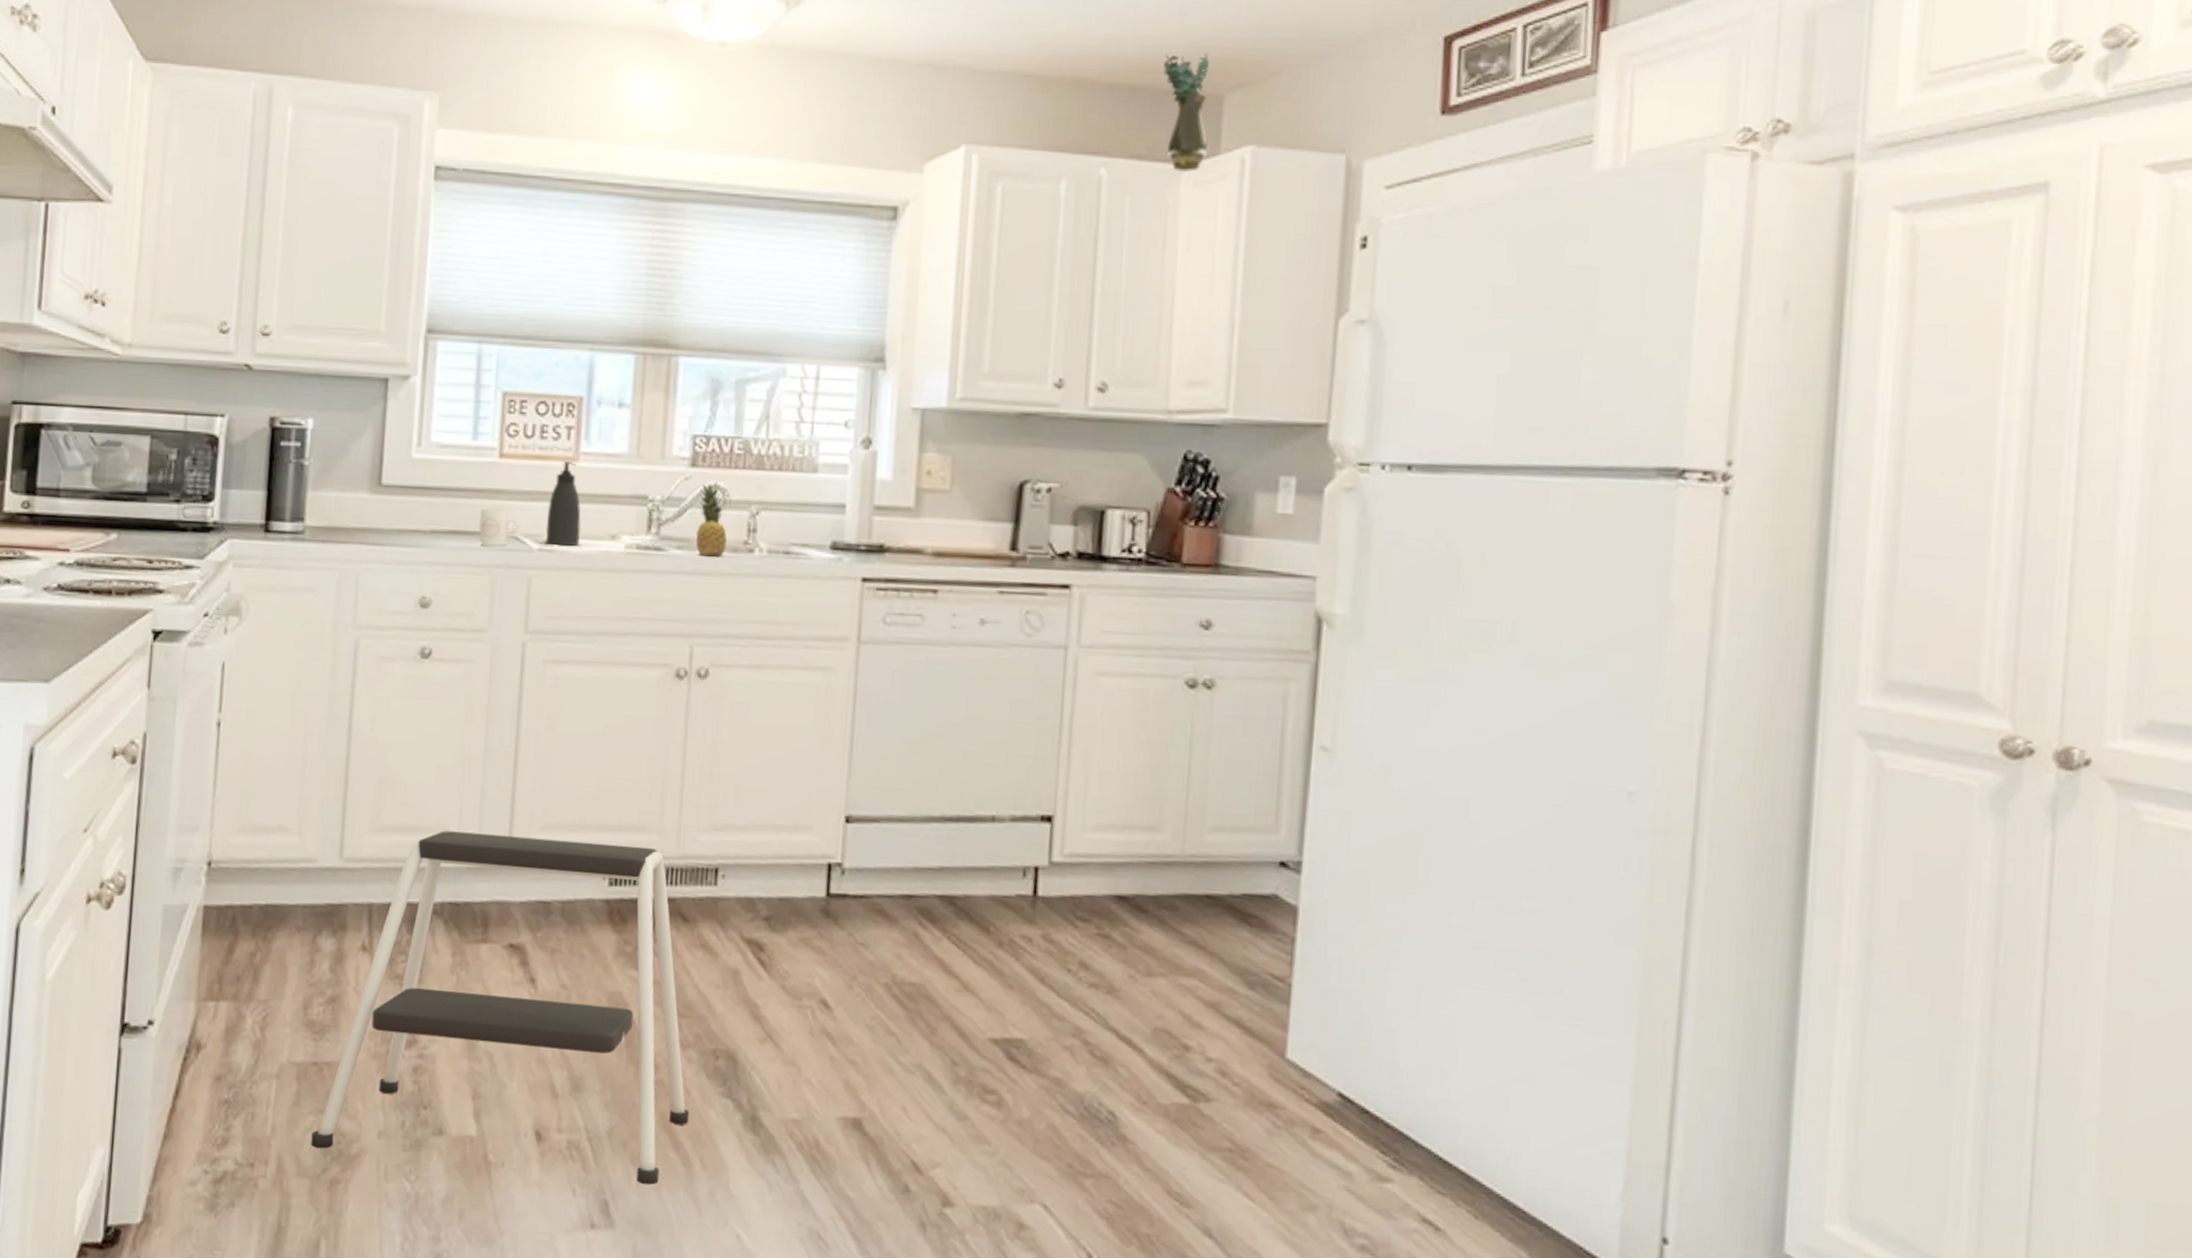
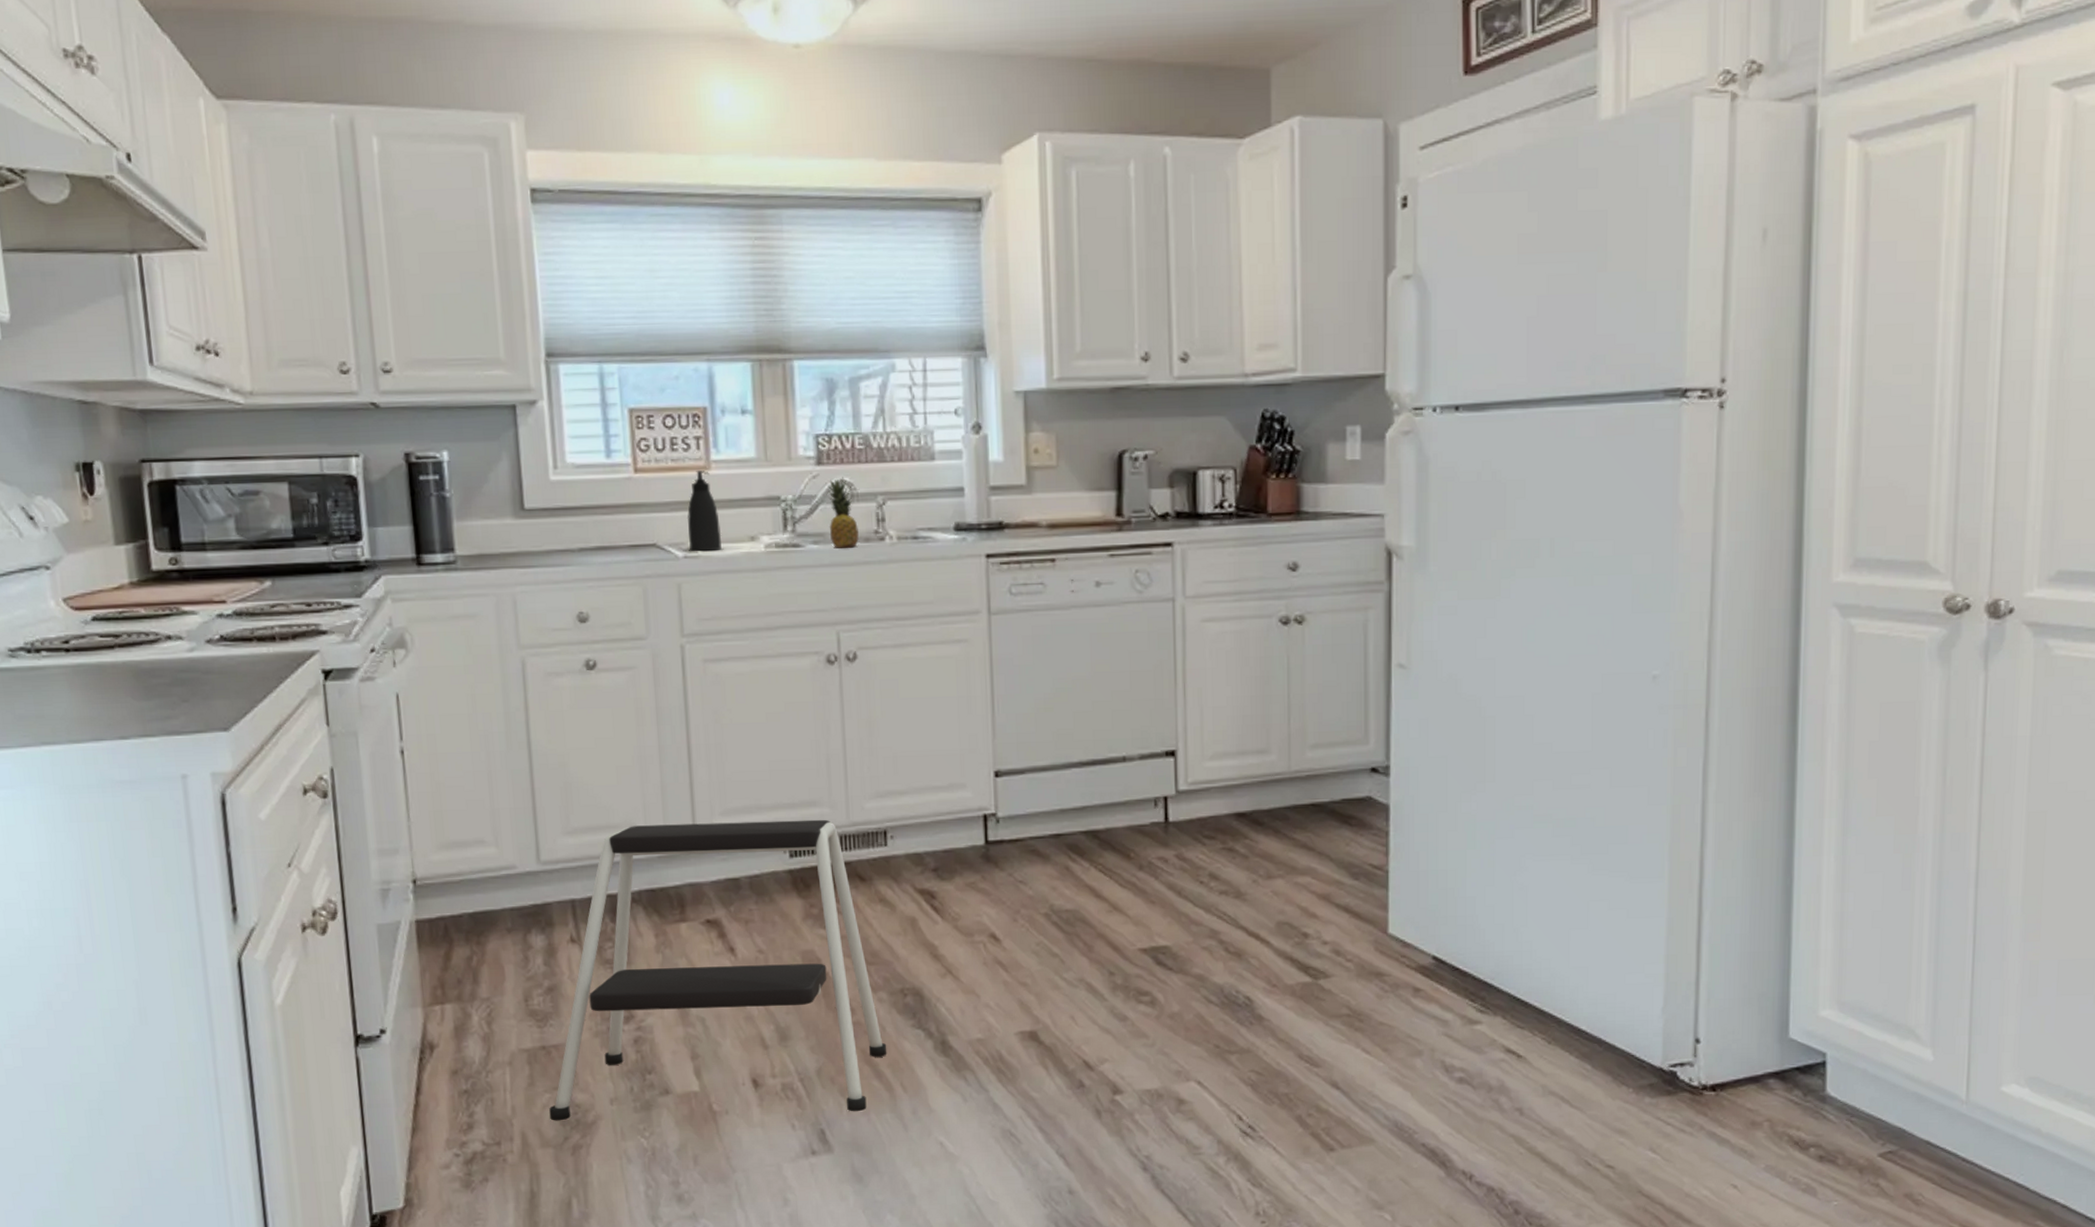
mug: present [478,508,522,548] -> none [622,521,665,559]
vase: present [1163,53,1210,172] -> none [1213,28,1259,145]

